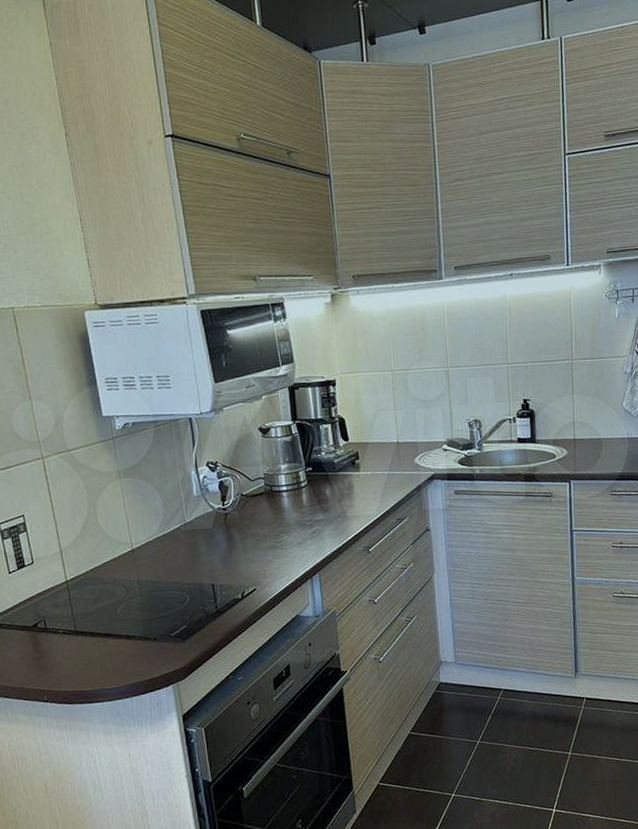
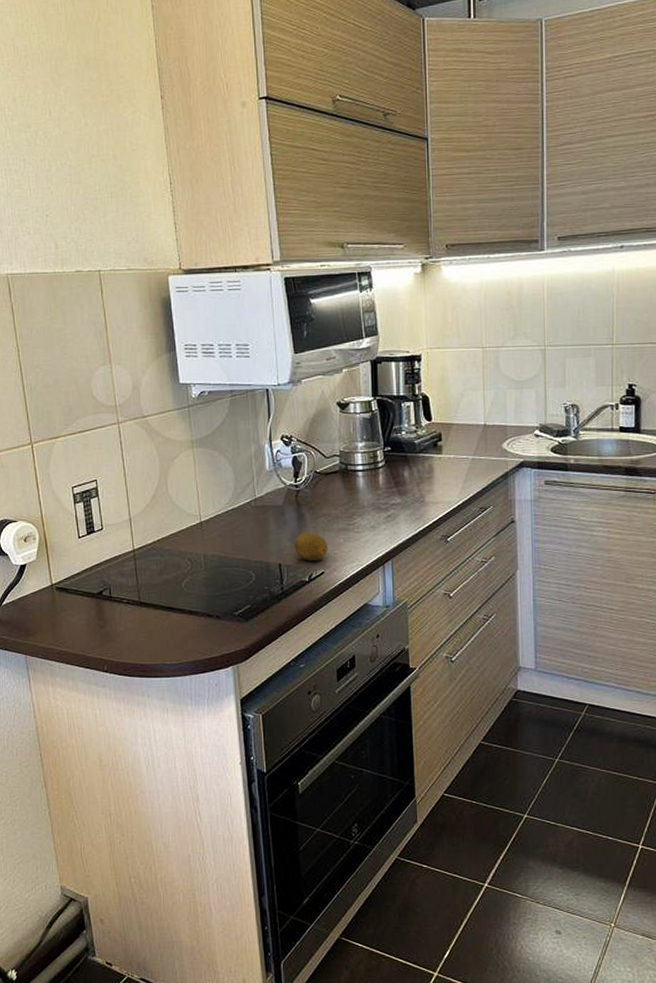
fruit: none [226,552,259,580] -> present [295,532,328,562]

